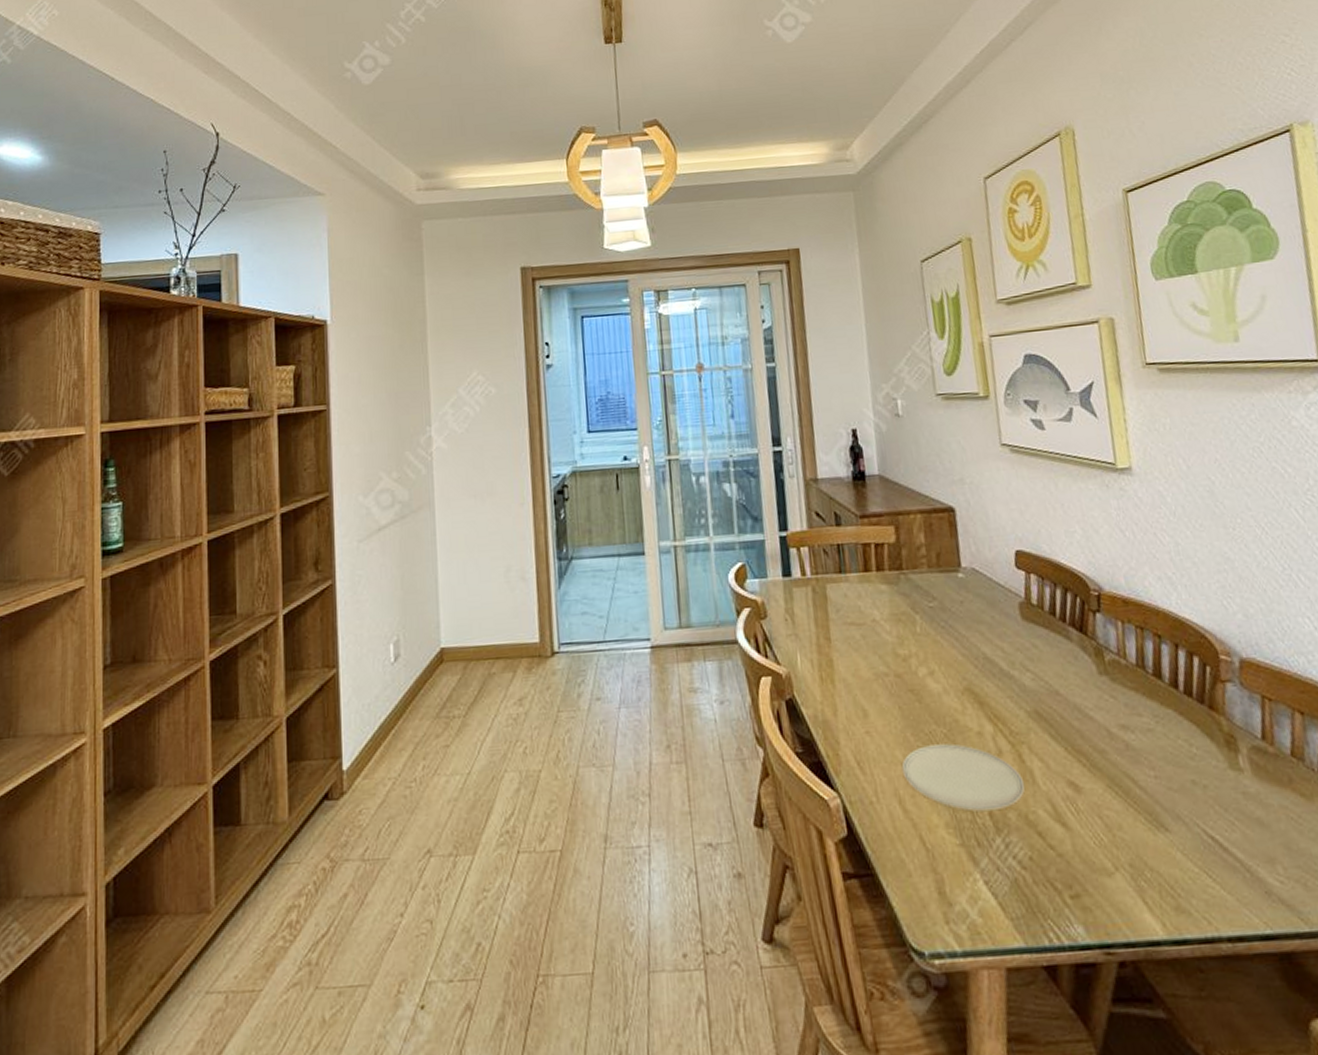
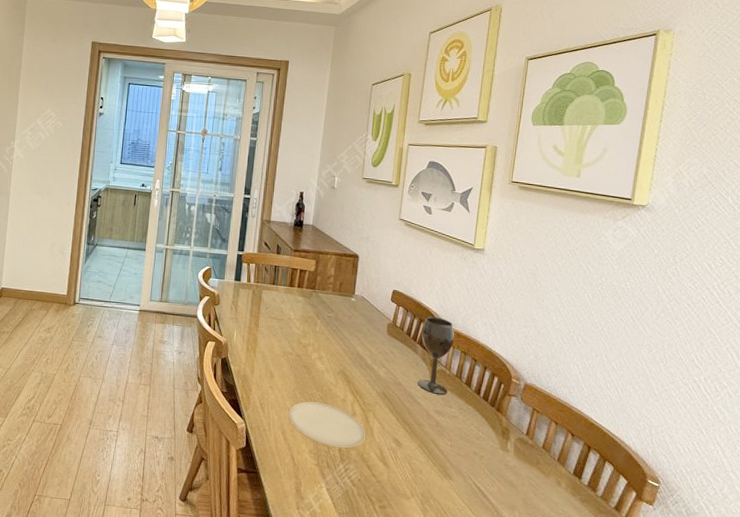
wine glass: none [1070,580,1131,699] -> present [418,316,455,395]

